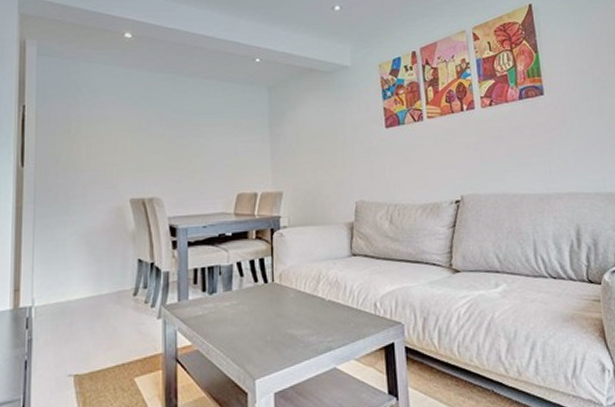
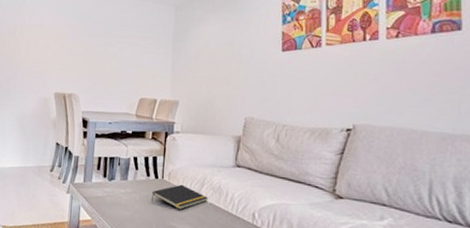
notepad: none [261,284,325,314] -> present [150,184,208,210]

